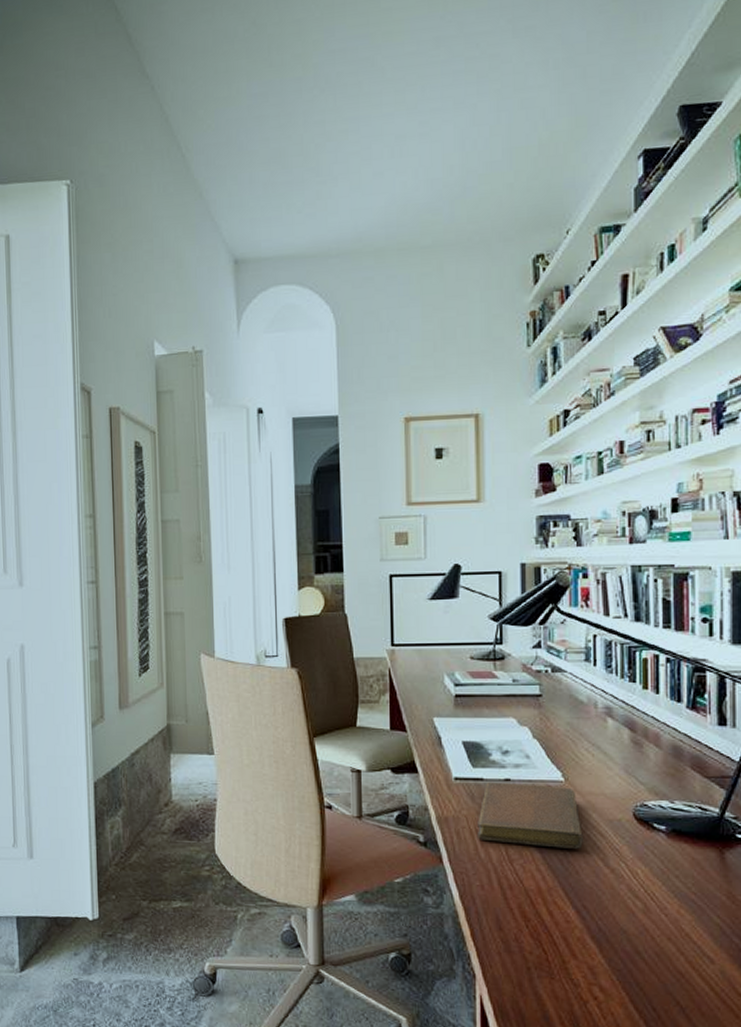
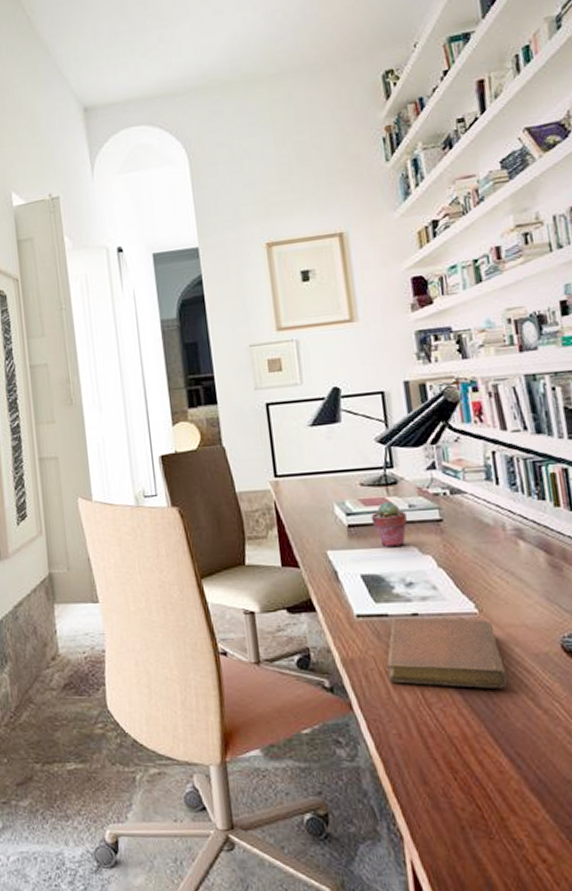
potted succulent: none [477,676,509,718] -> present [371,502,407,548]

